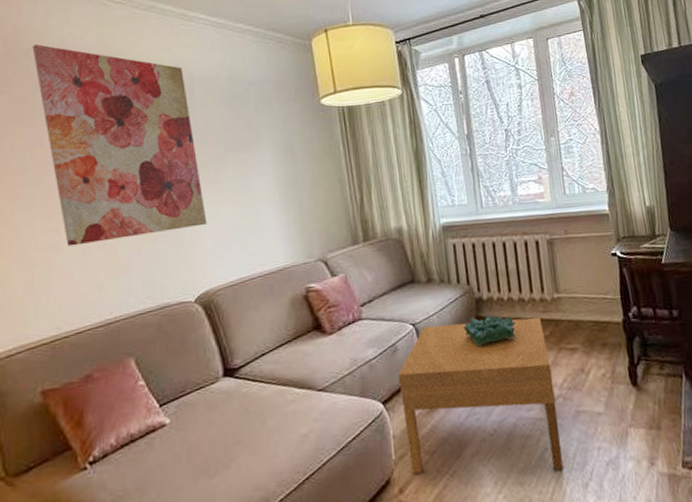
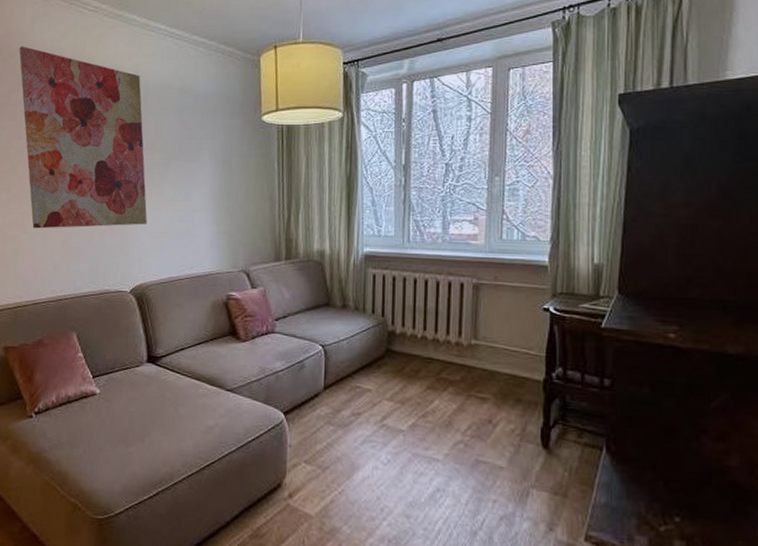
coffee table: present [397,317,563,474] -> none [301,350,457,514]
decorative bowl: present [463,313,516,347] -> none [372,348,426,379]

